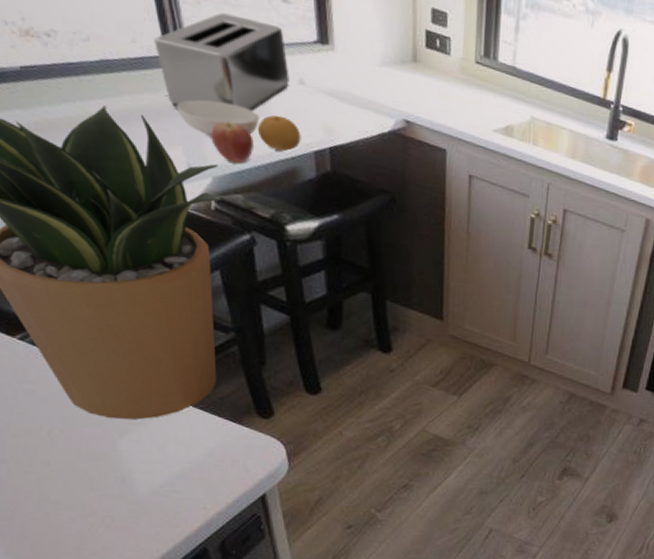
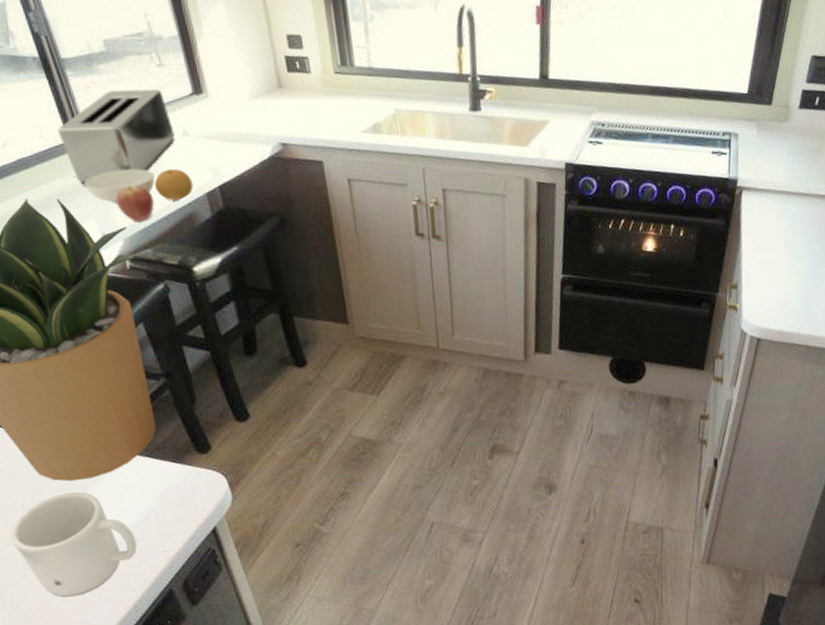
mug: none [30,429,175,537] -> present [10,492,137,597]

